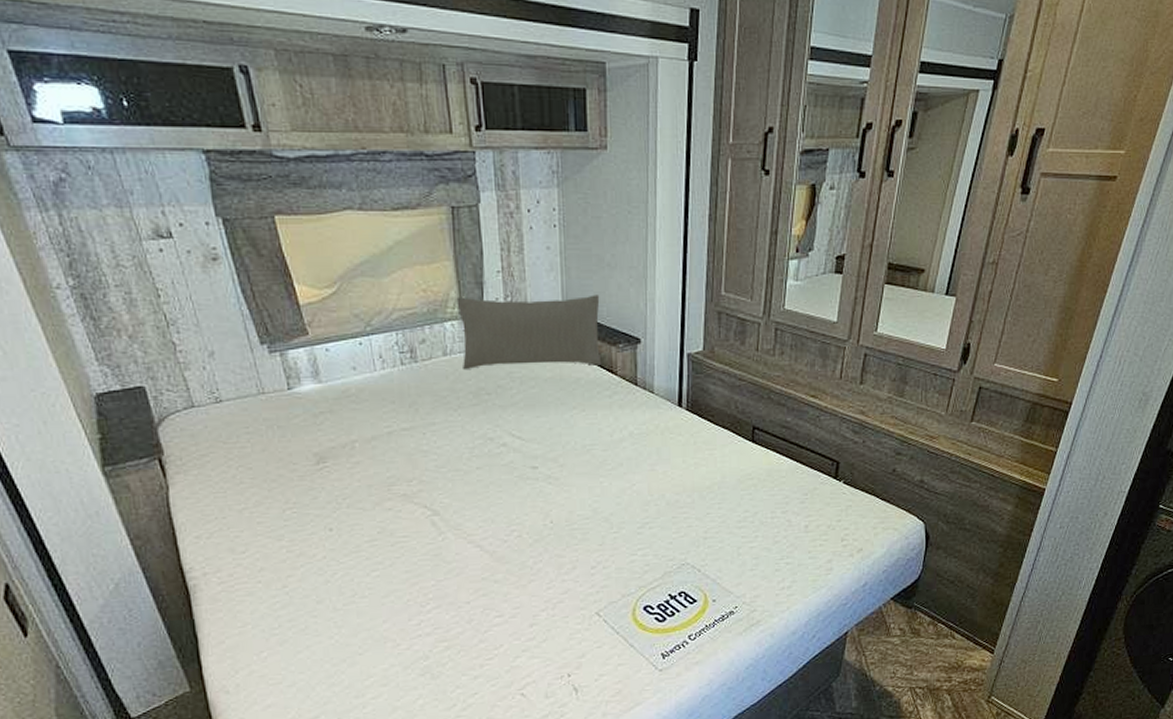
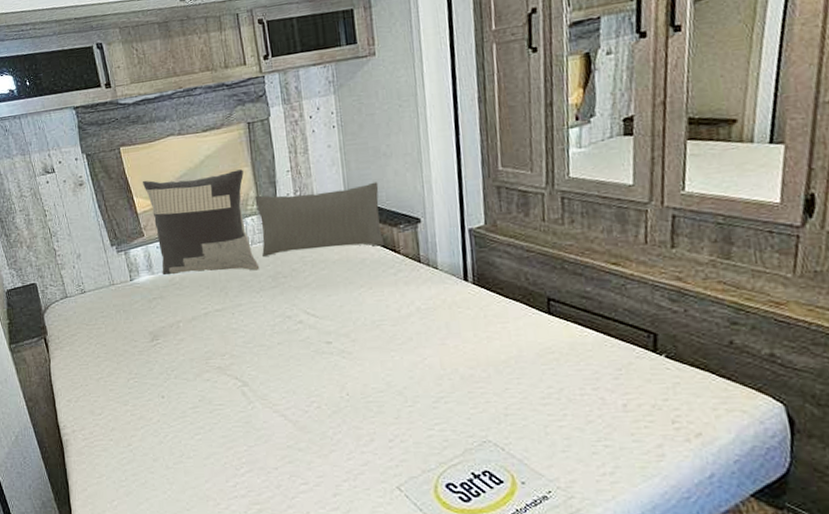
pillow: none [308,263,459,385] -> present [143,169,260,276]

